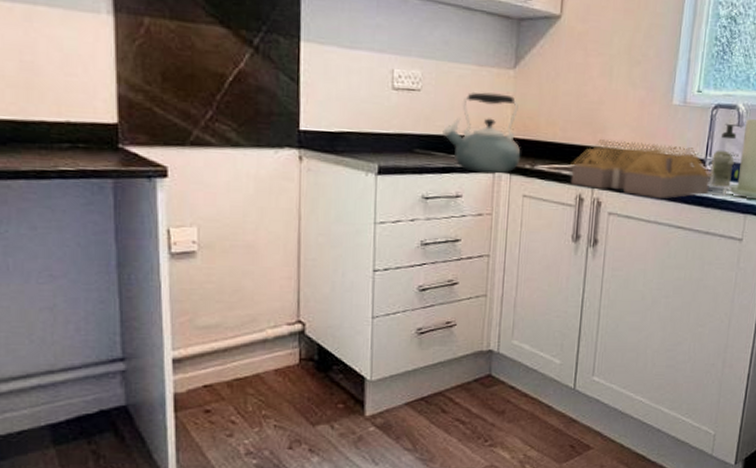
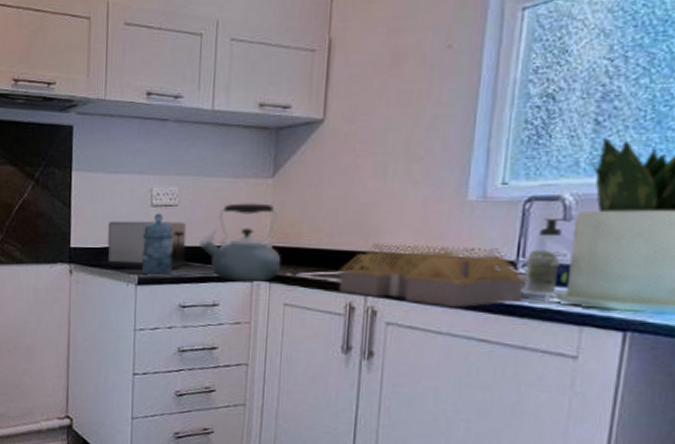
toaster: none [343,102,430,159] -> present [107,221,187,270]
canister: none [382,97,418,165] -> present [142,213,175,276]

